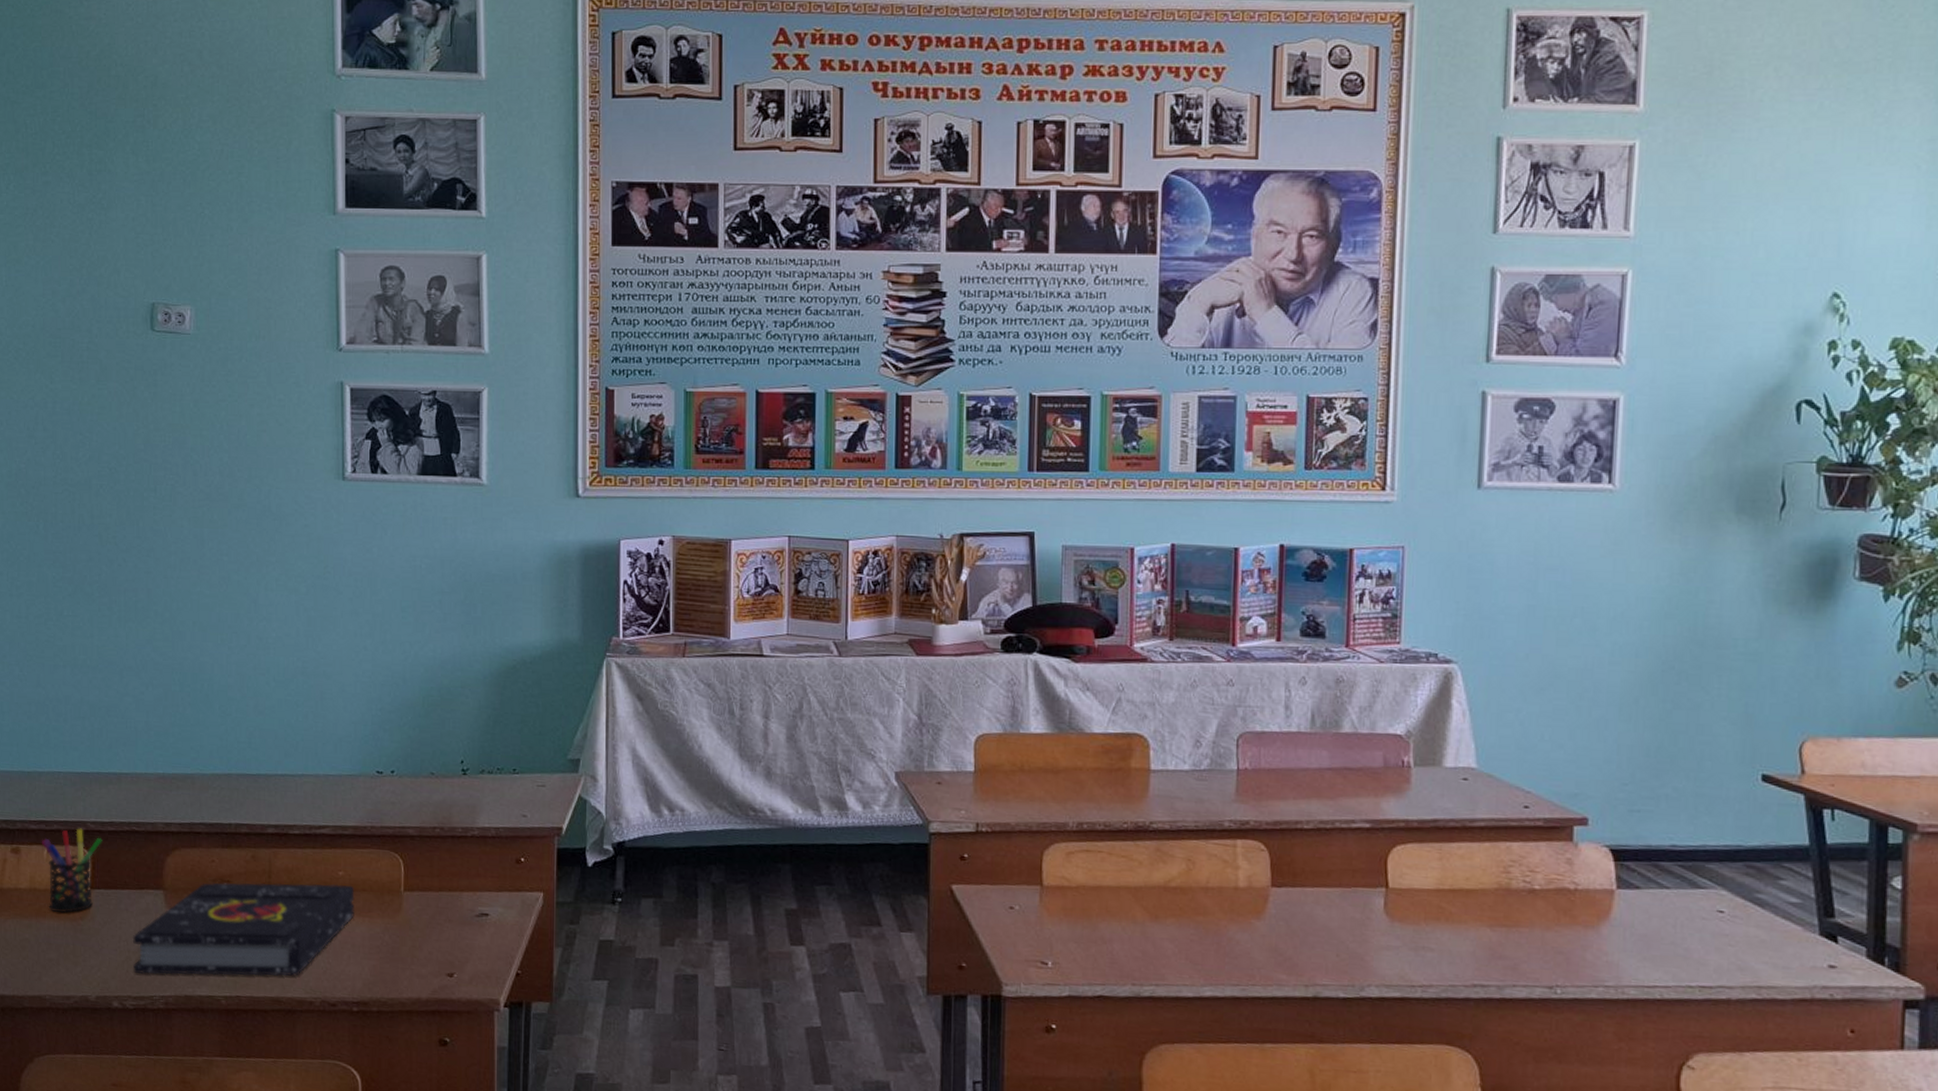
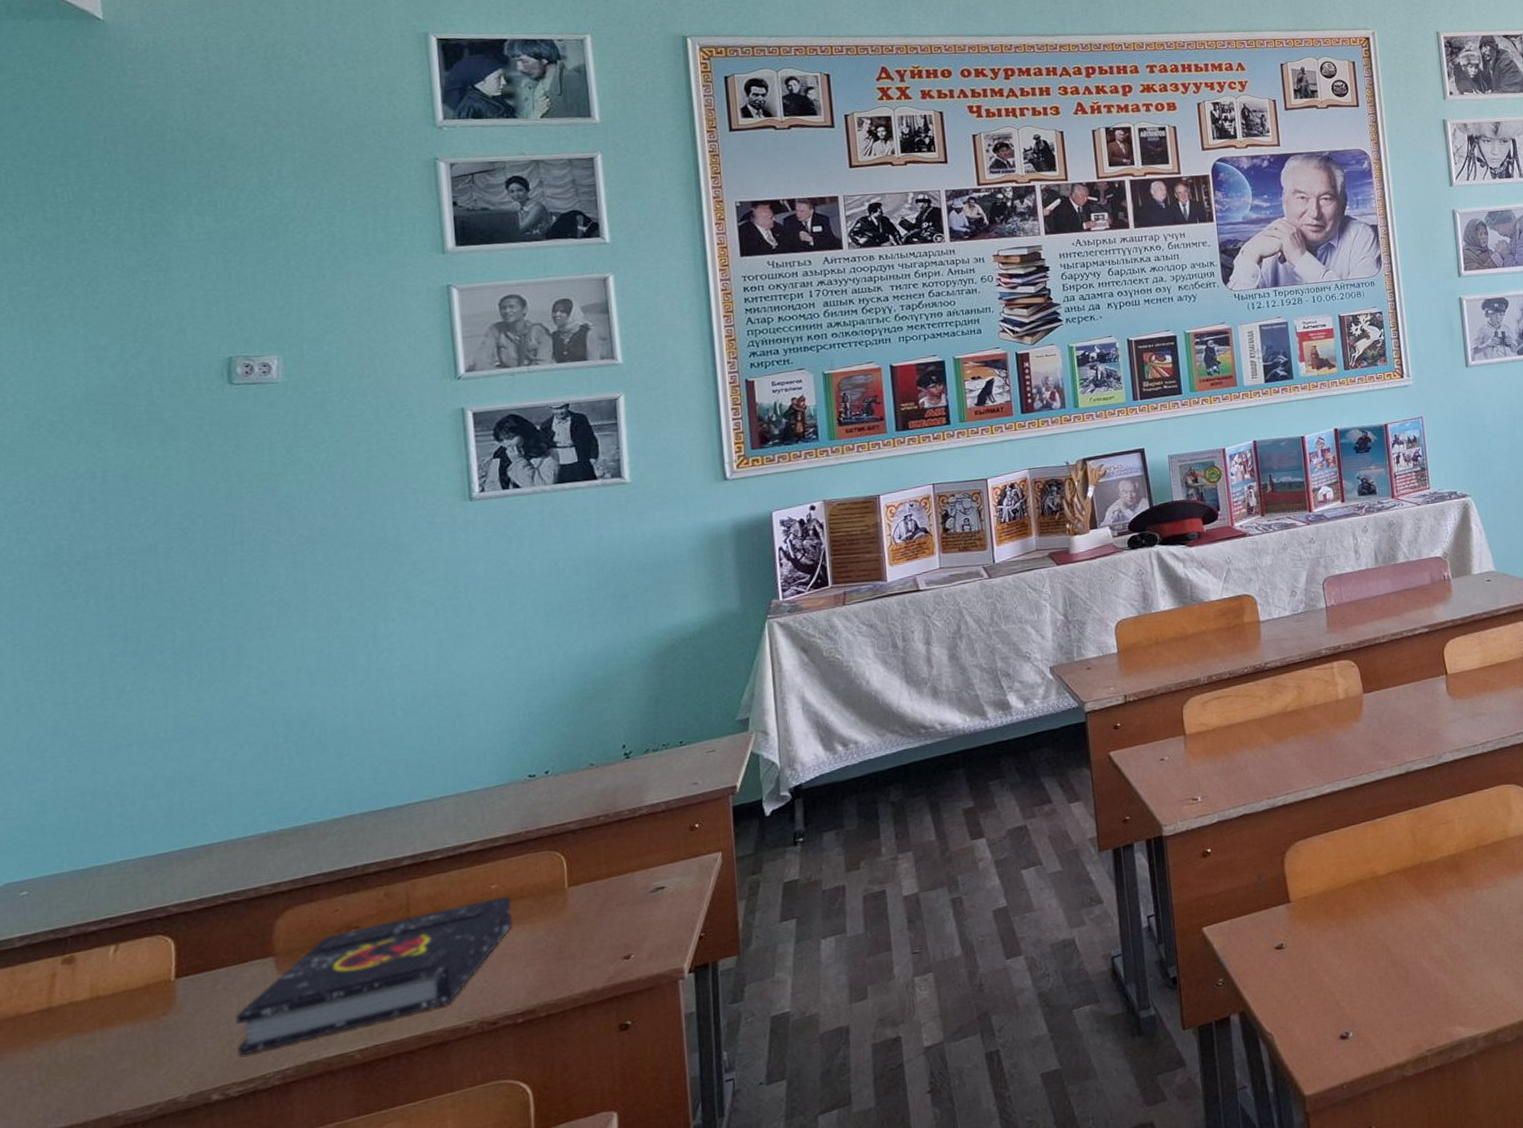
pen holder: present [41,828,102,914] -> none [104,915,190,1016]

